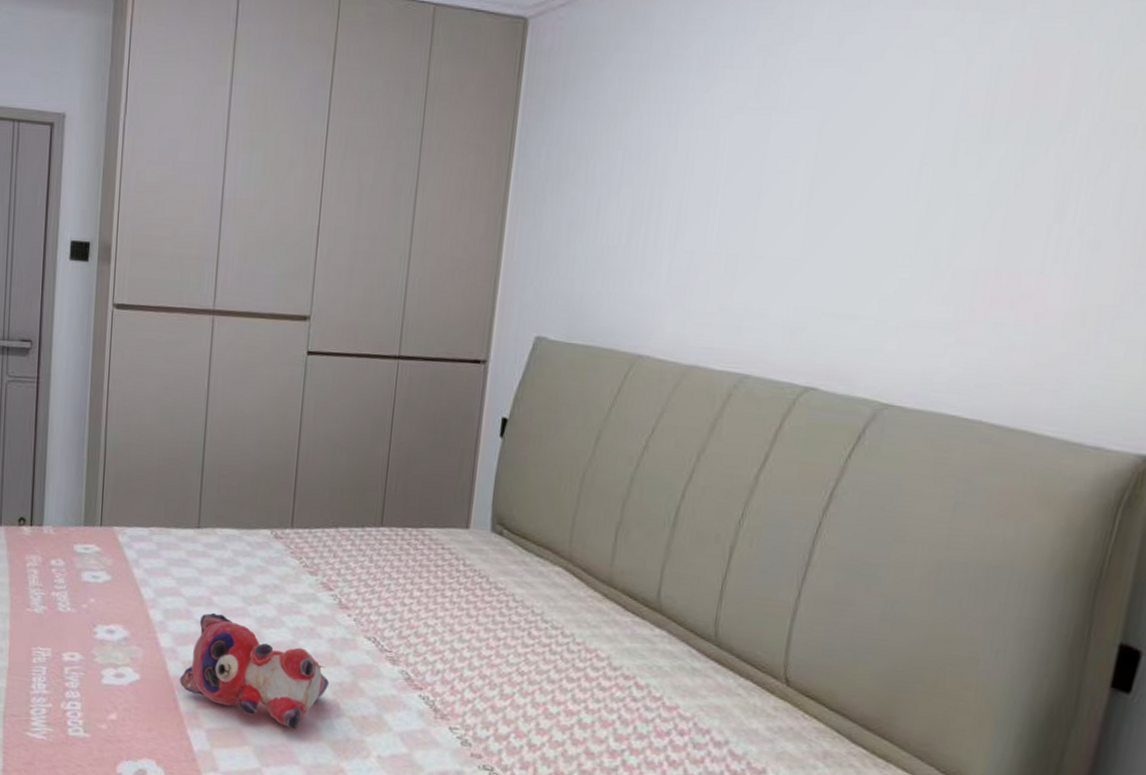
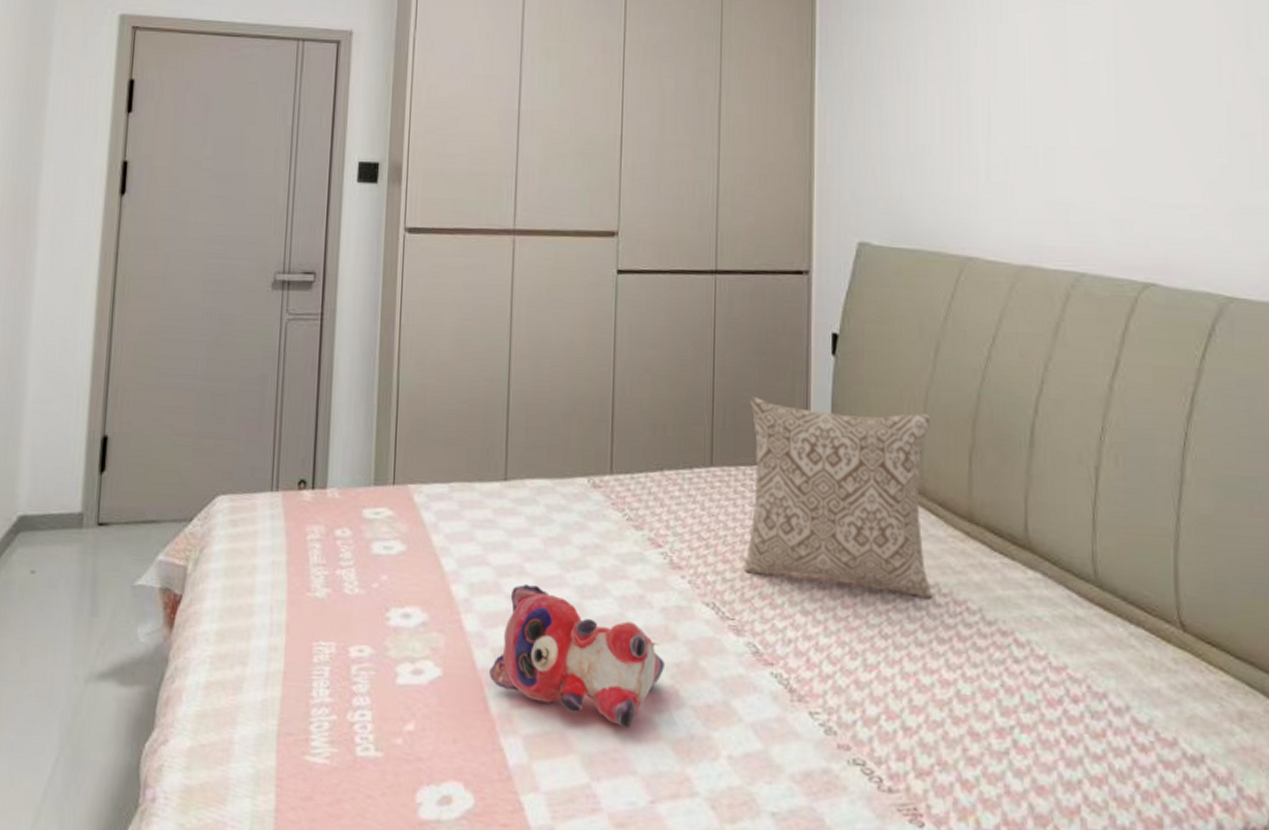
pillow: none [403,470,586,647] -> present [743,397,932,599]

